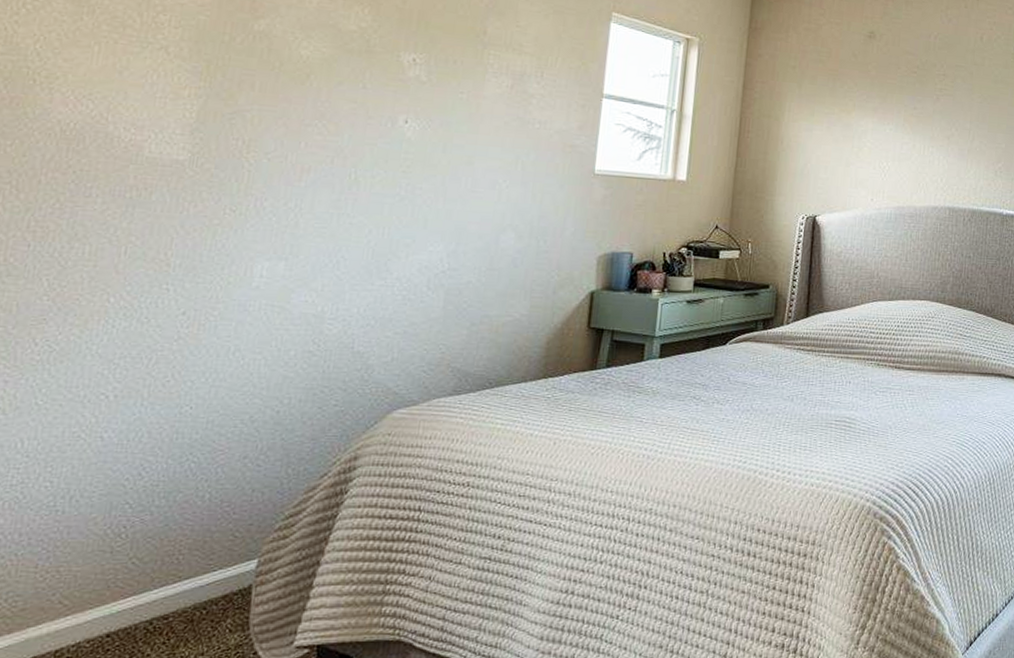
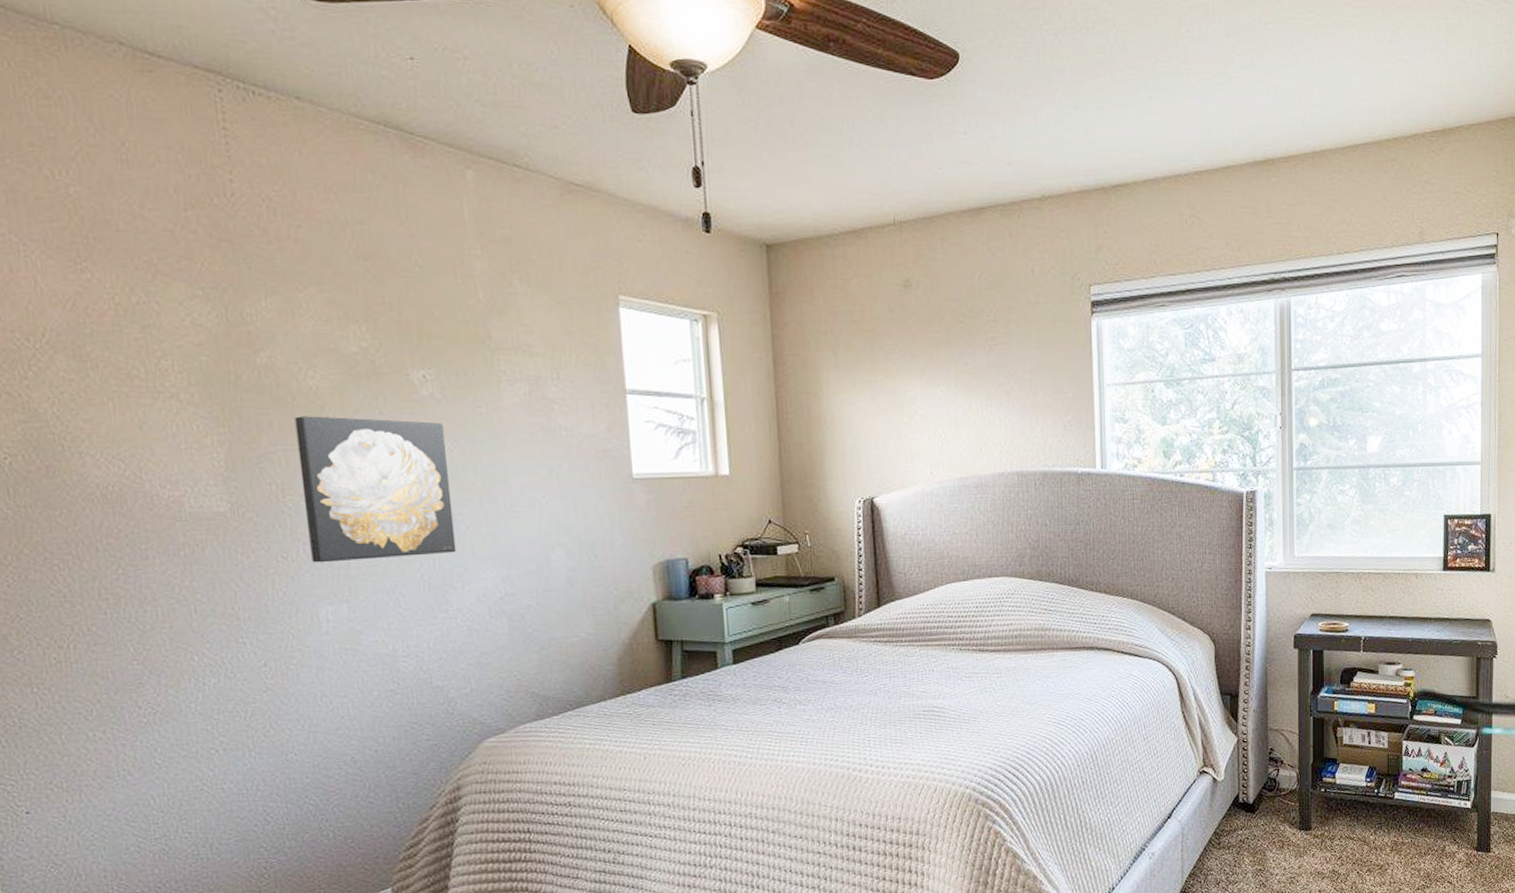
wall art: none [260,80,422,224] -> present [294,416,456,563]

